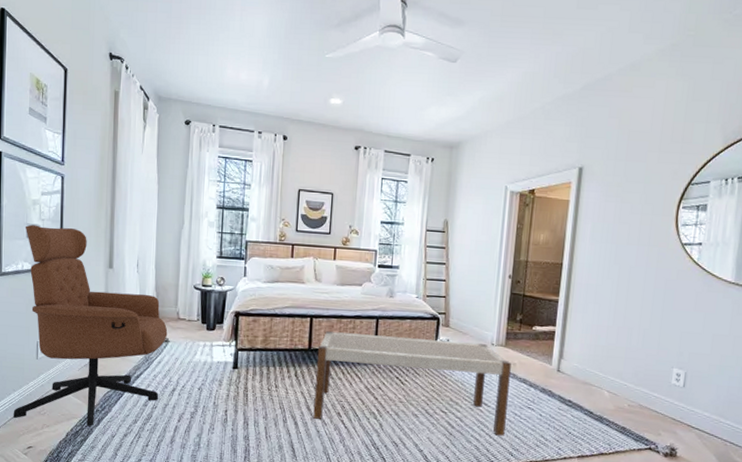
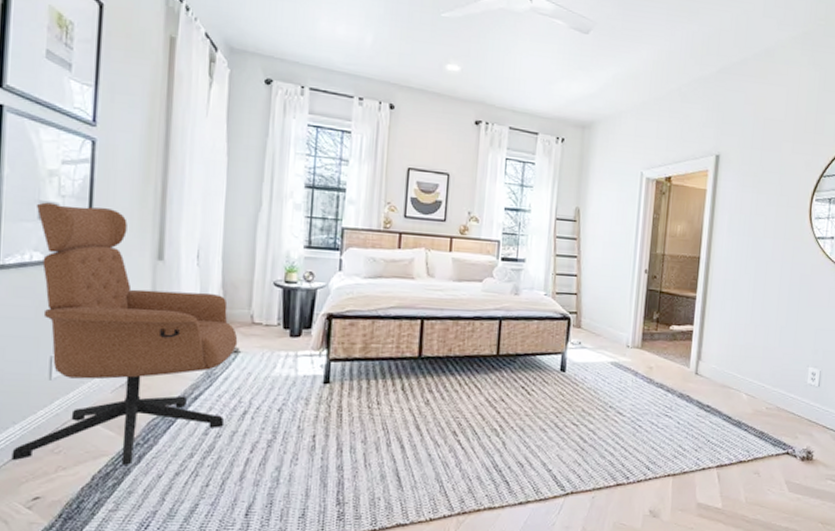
bench: present [313,331,511,436] -> none [423,335,648,449]

